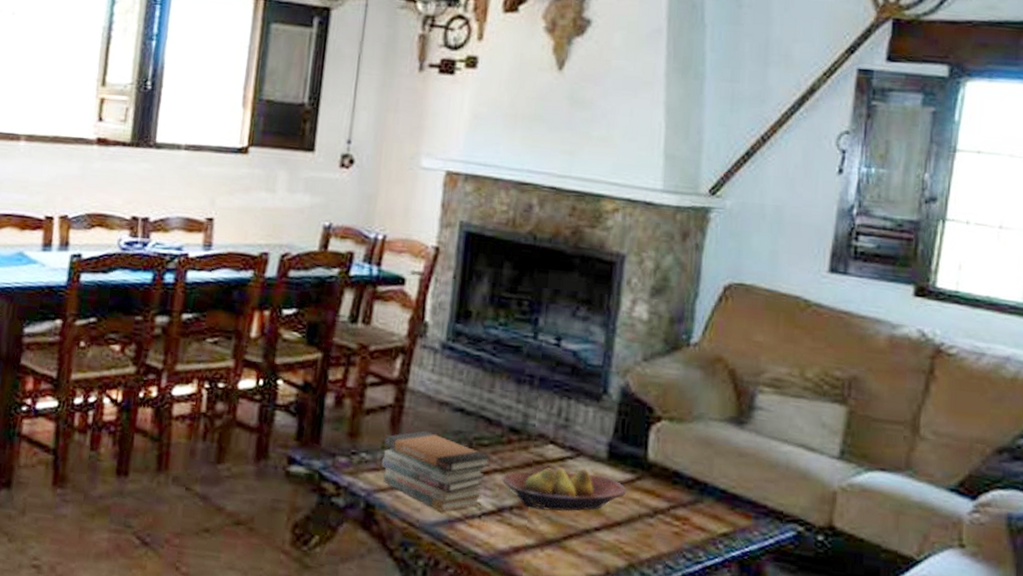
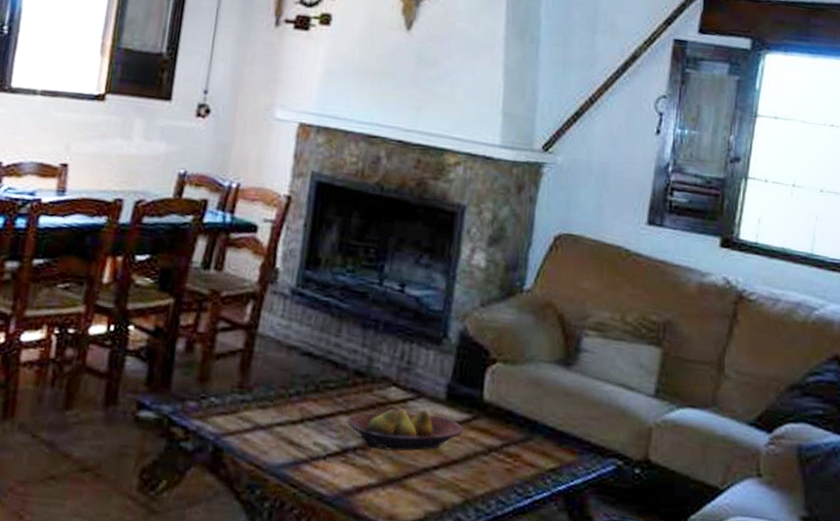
book stack: present [381,430,492,512] -> none [230,374,338,454]

